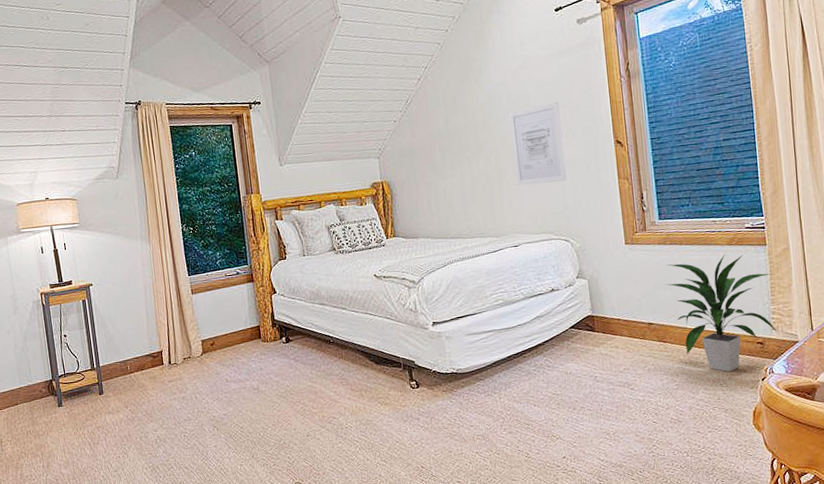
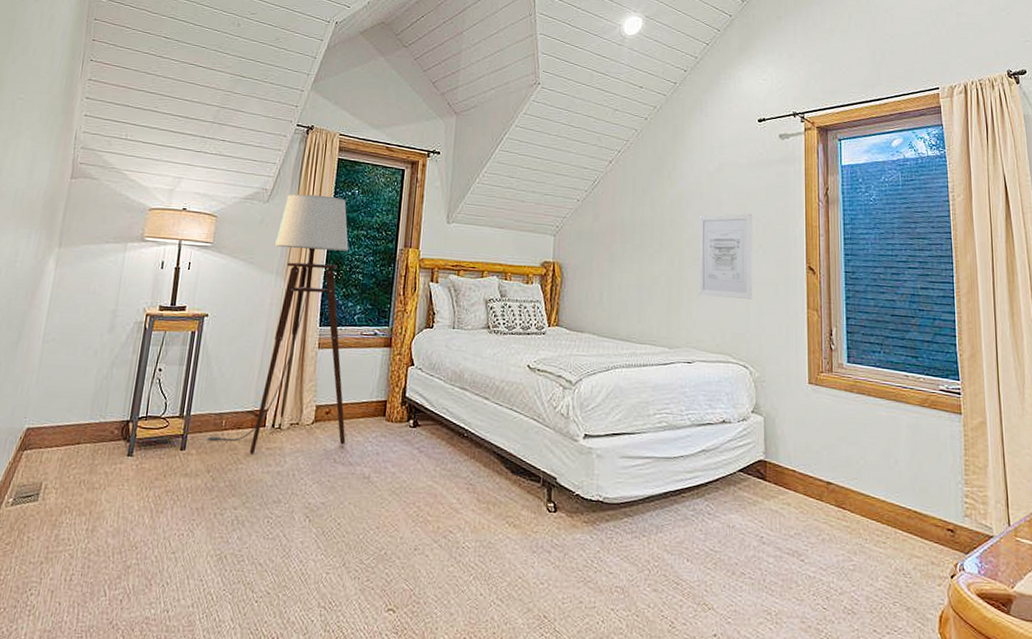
floor lamp: none [117,162,233,388] -> present [205,193,349,455]
indoor plant: present [665,253,778,372] -> none [849,414,971,560]

